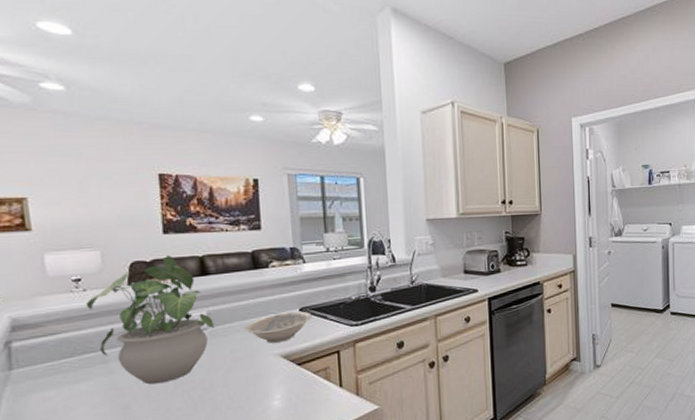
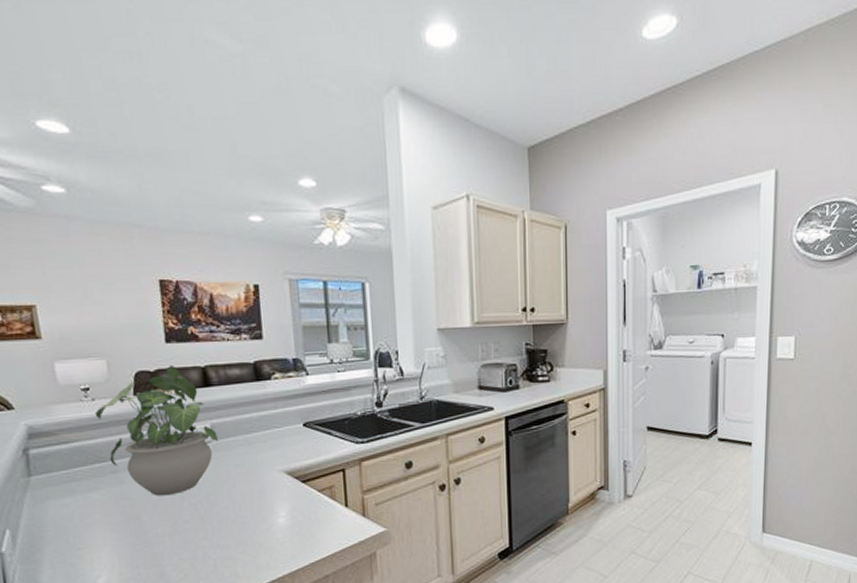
bowl: present [244,311,312,343] -> none [248,426,316,459]

